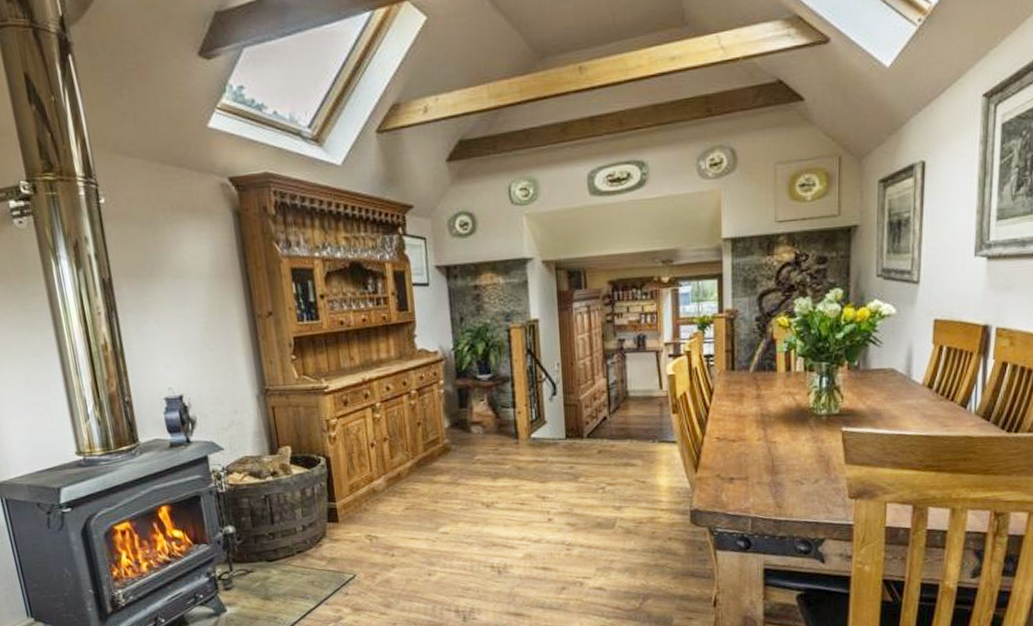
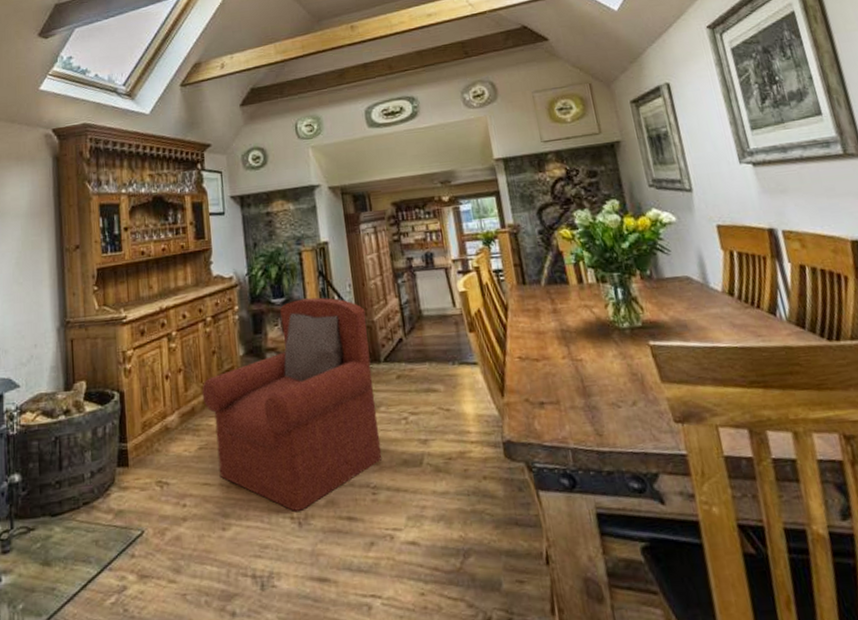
armchair: none [407,375,578,562] -> present [202,297,383,511]

